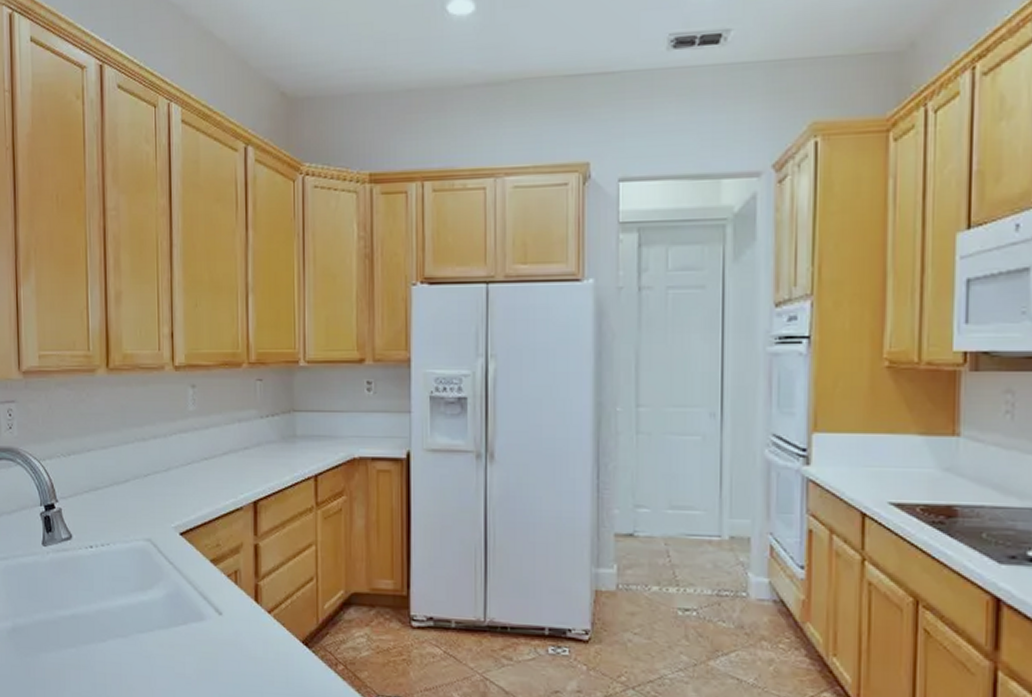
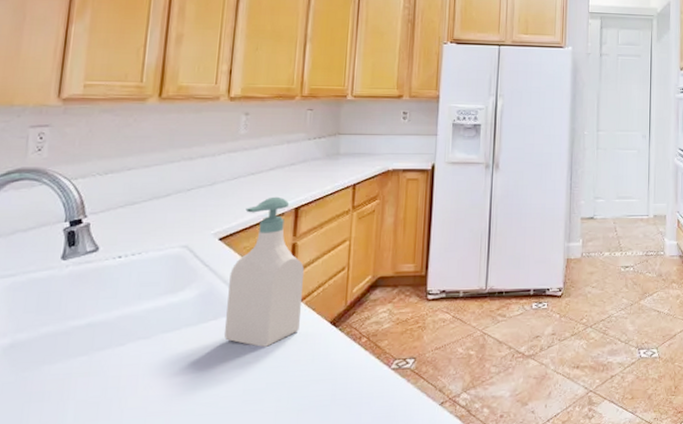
soap bottle: none [194,487,270,661] -> present [224,196,305,347]

